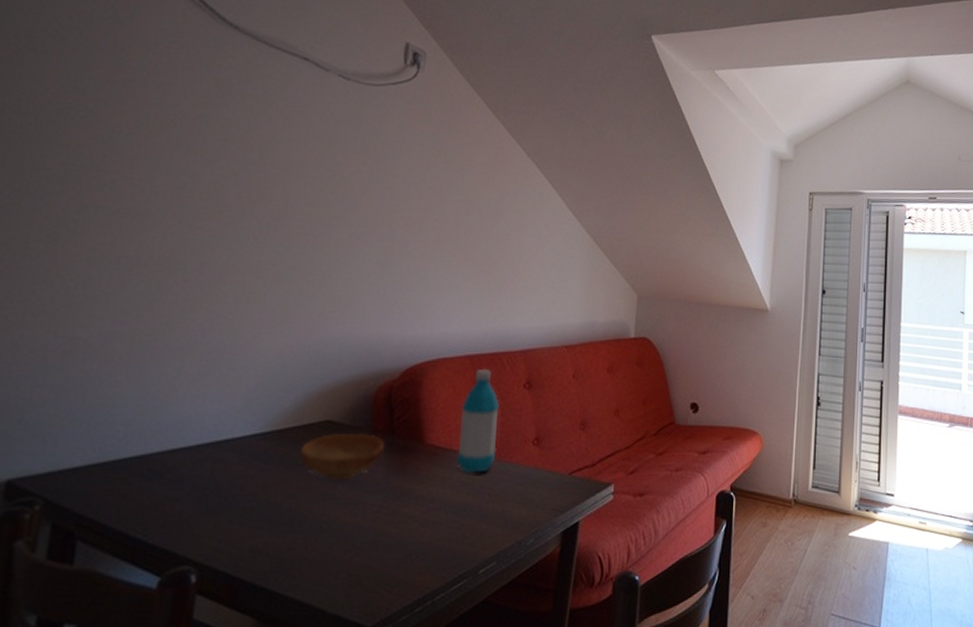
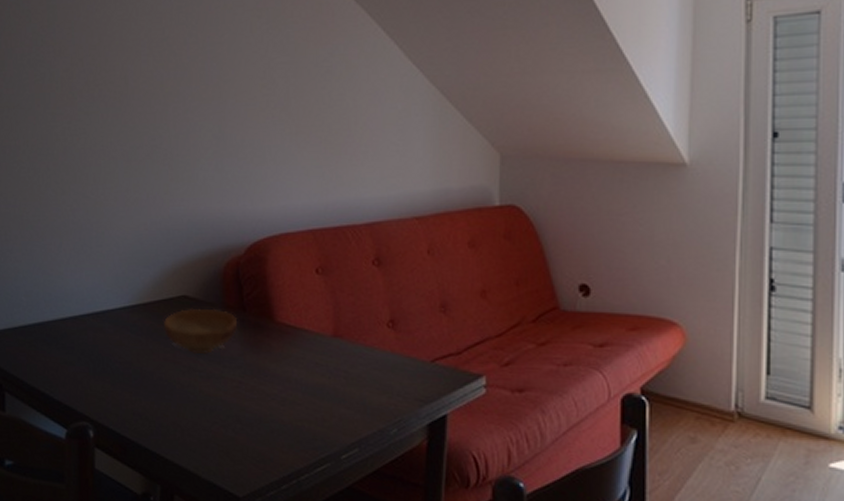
water bottle: present [455,368,500,473] -> none [307,243,349,355]

